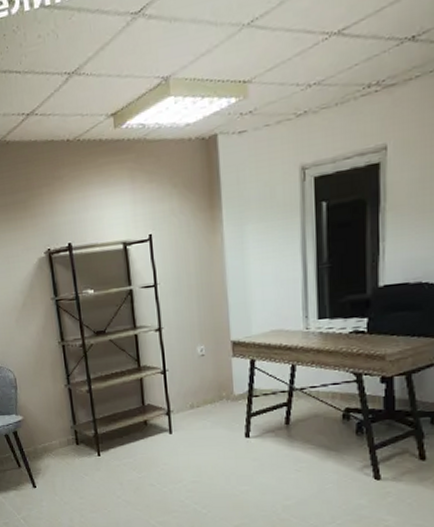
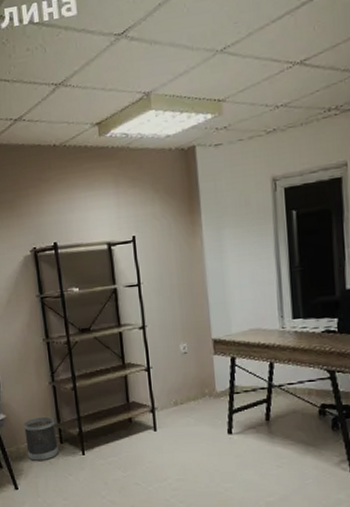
wastebasket: none [40,418,75,462] -> present [24,416,59,462]

